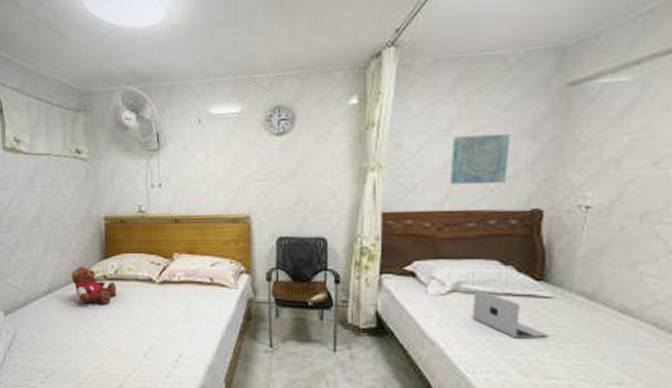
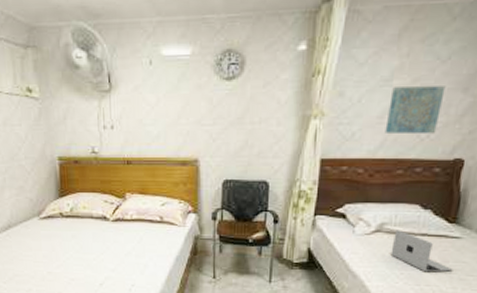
teddy bear: present [71,267,117,305] -> none [29,204,73,240]

